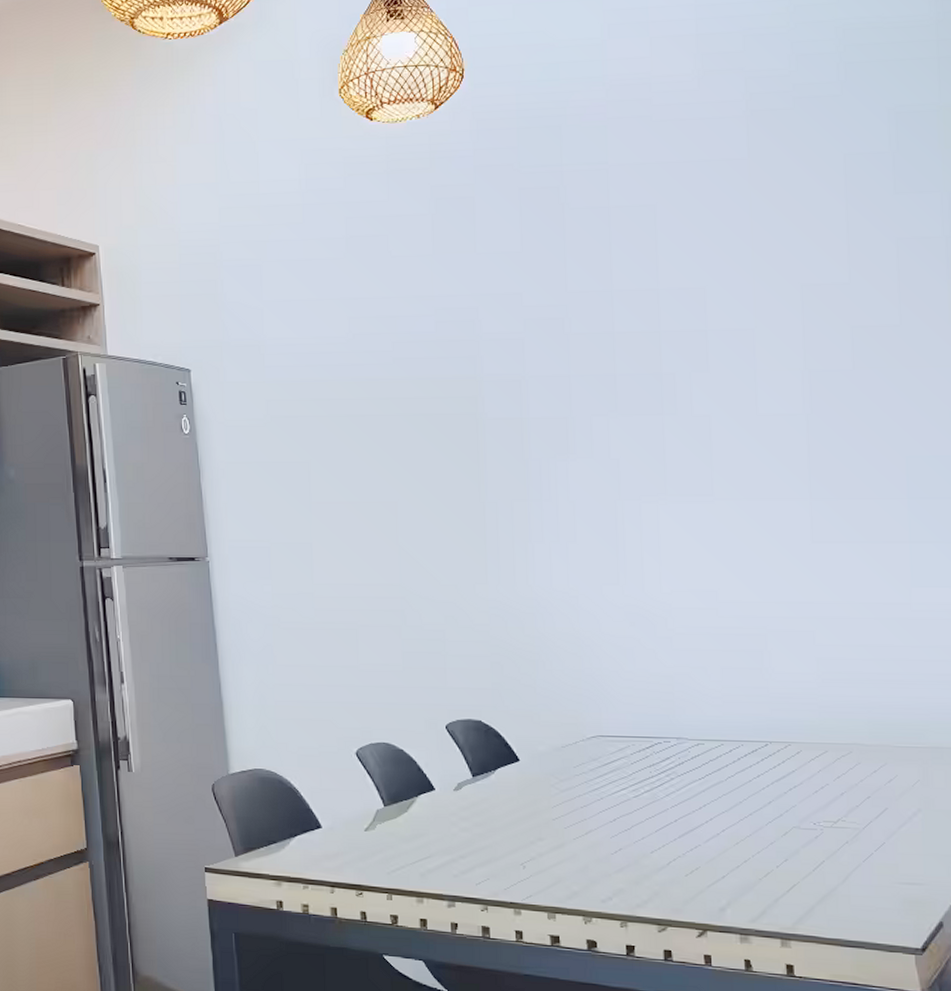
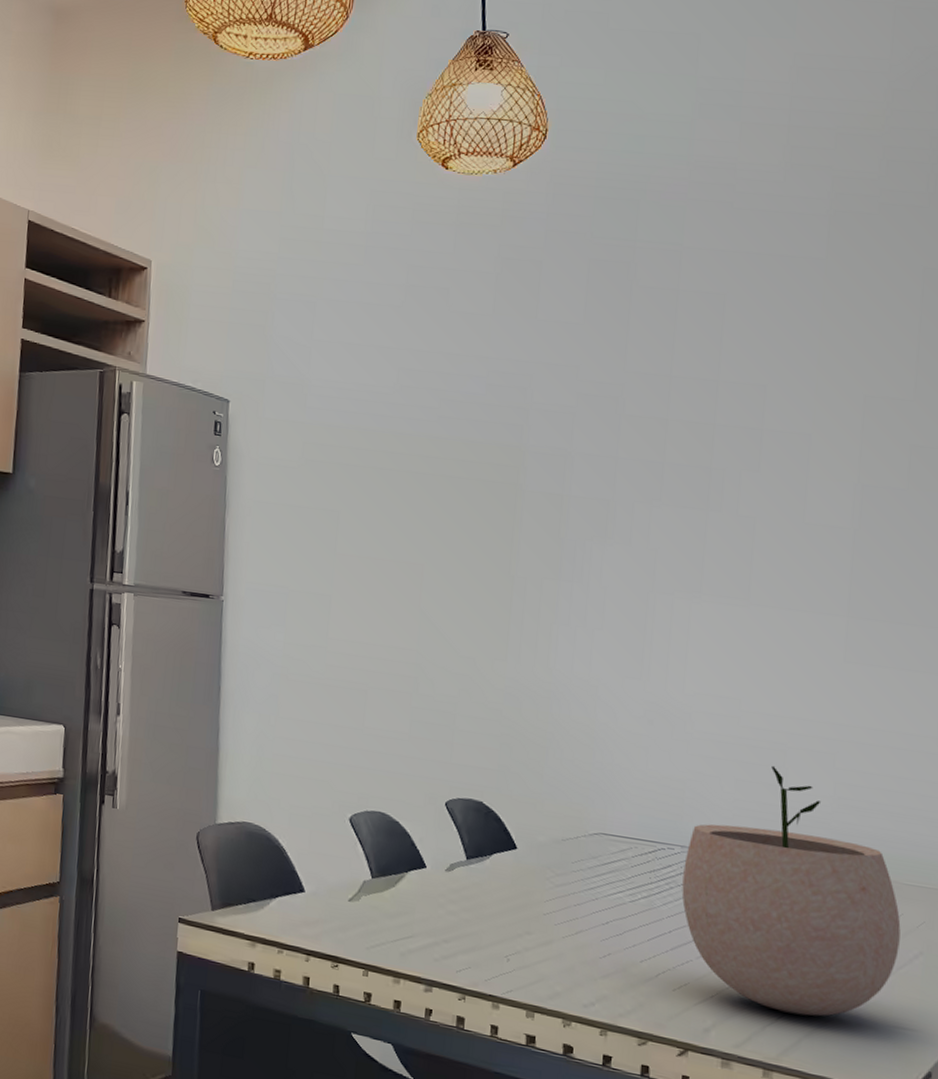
plant pot: none [681,650,898,884] -> present [681,765,901,1017]

